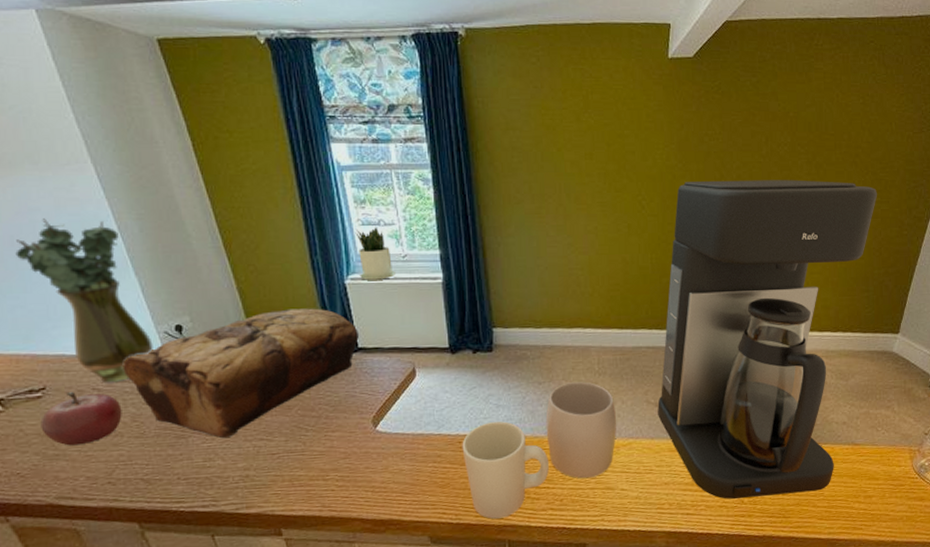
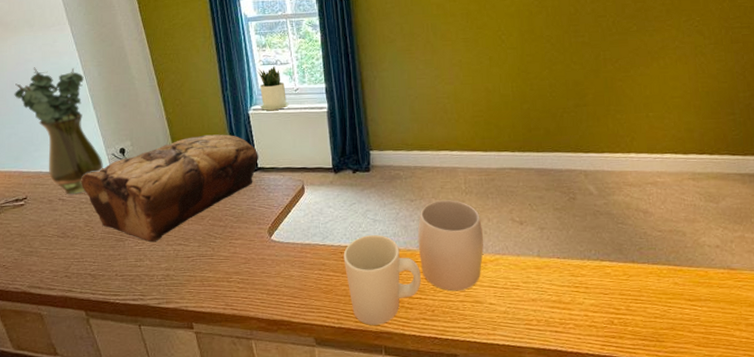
fruit: present [40,391,122,446] -> none [22,200,78,245]
coffee maker: present [657,180,877,499] -> none [522,10,737,319]

